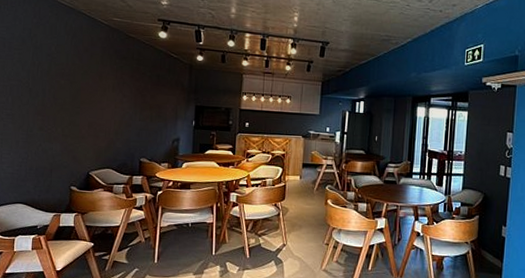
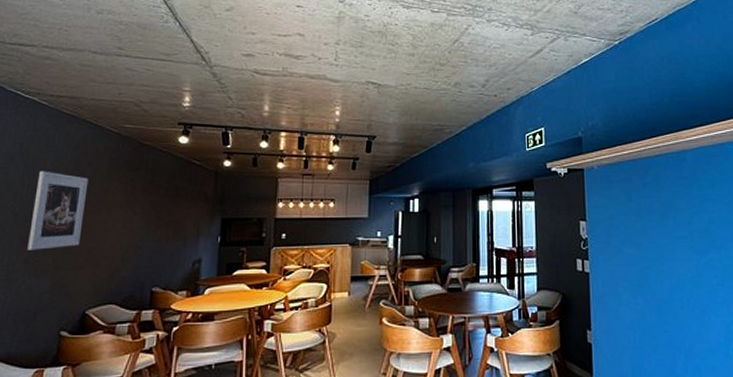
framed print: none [41,54,86,120] -> present [27,171,89,250]

